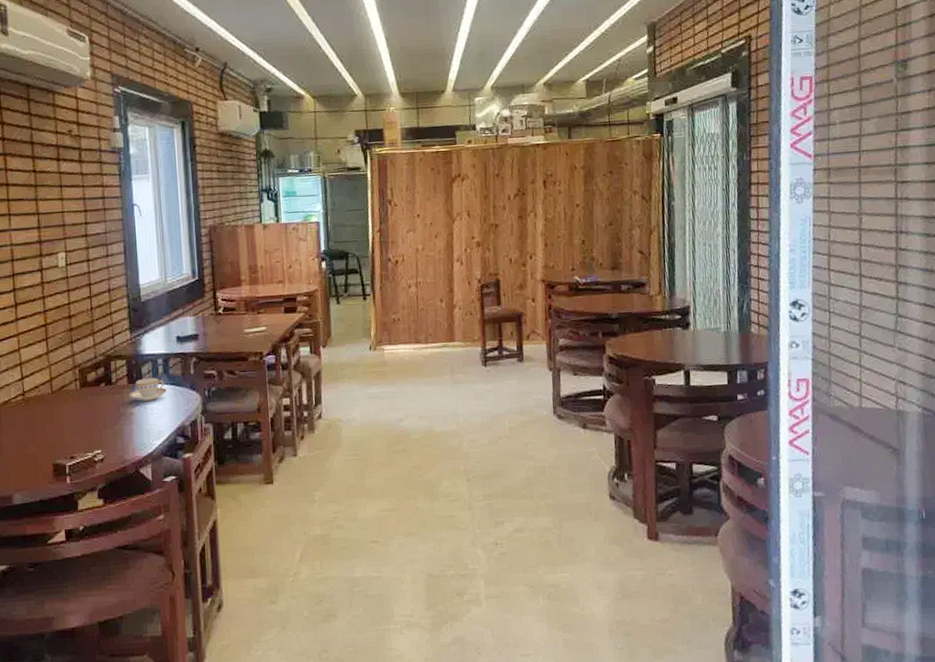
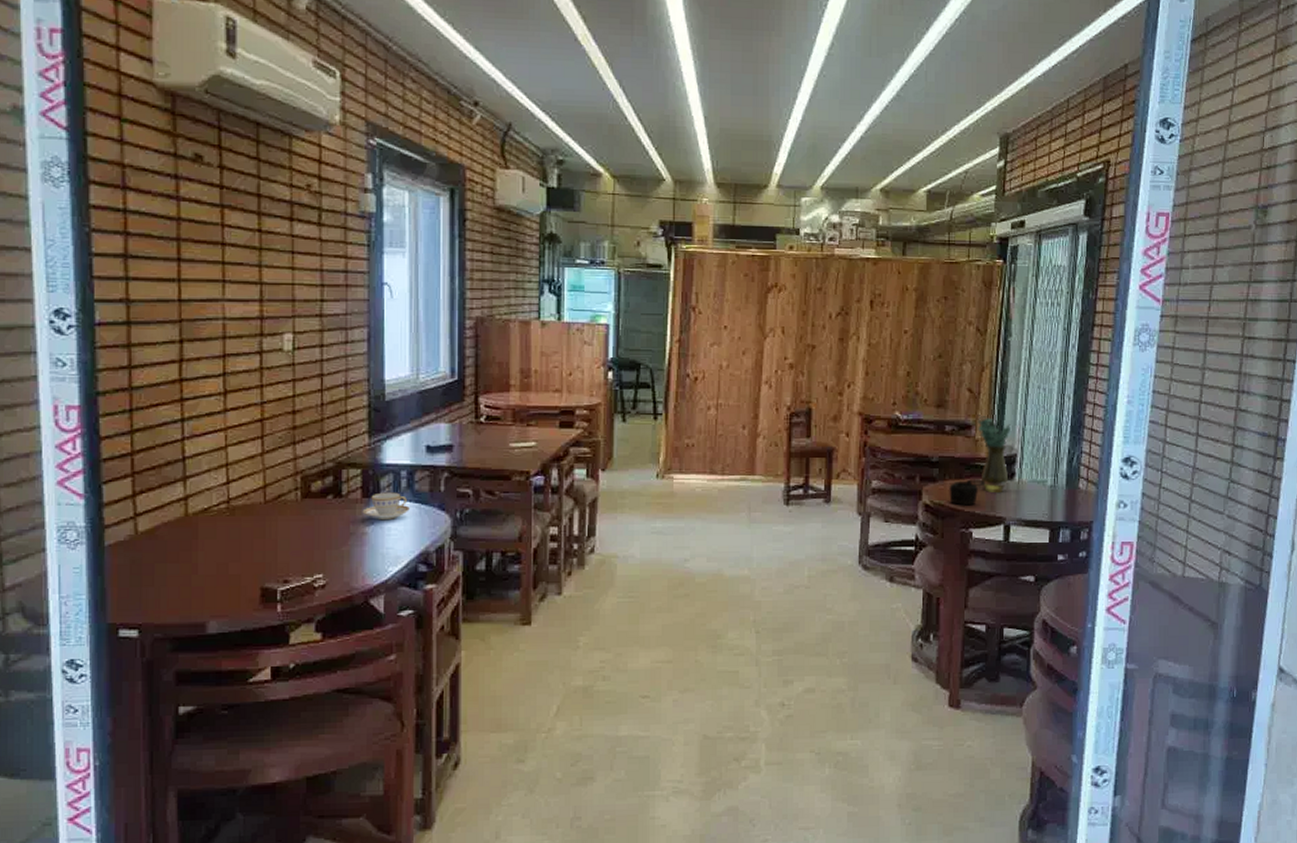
teapot: none [630,331,663,356] -> present [949,479,986,506]
vase: none [650,273,684,343] -> present [978,415,1010,494]

